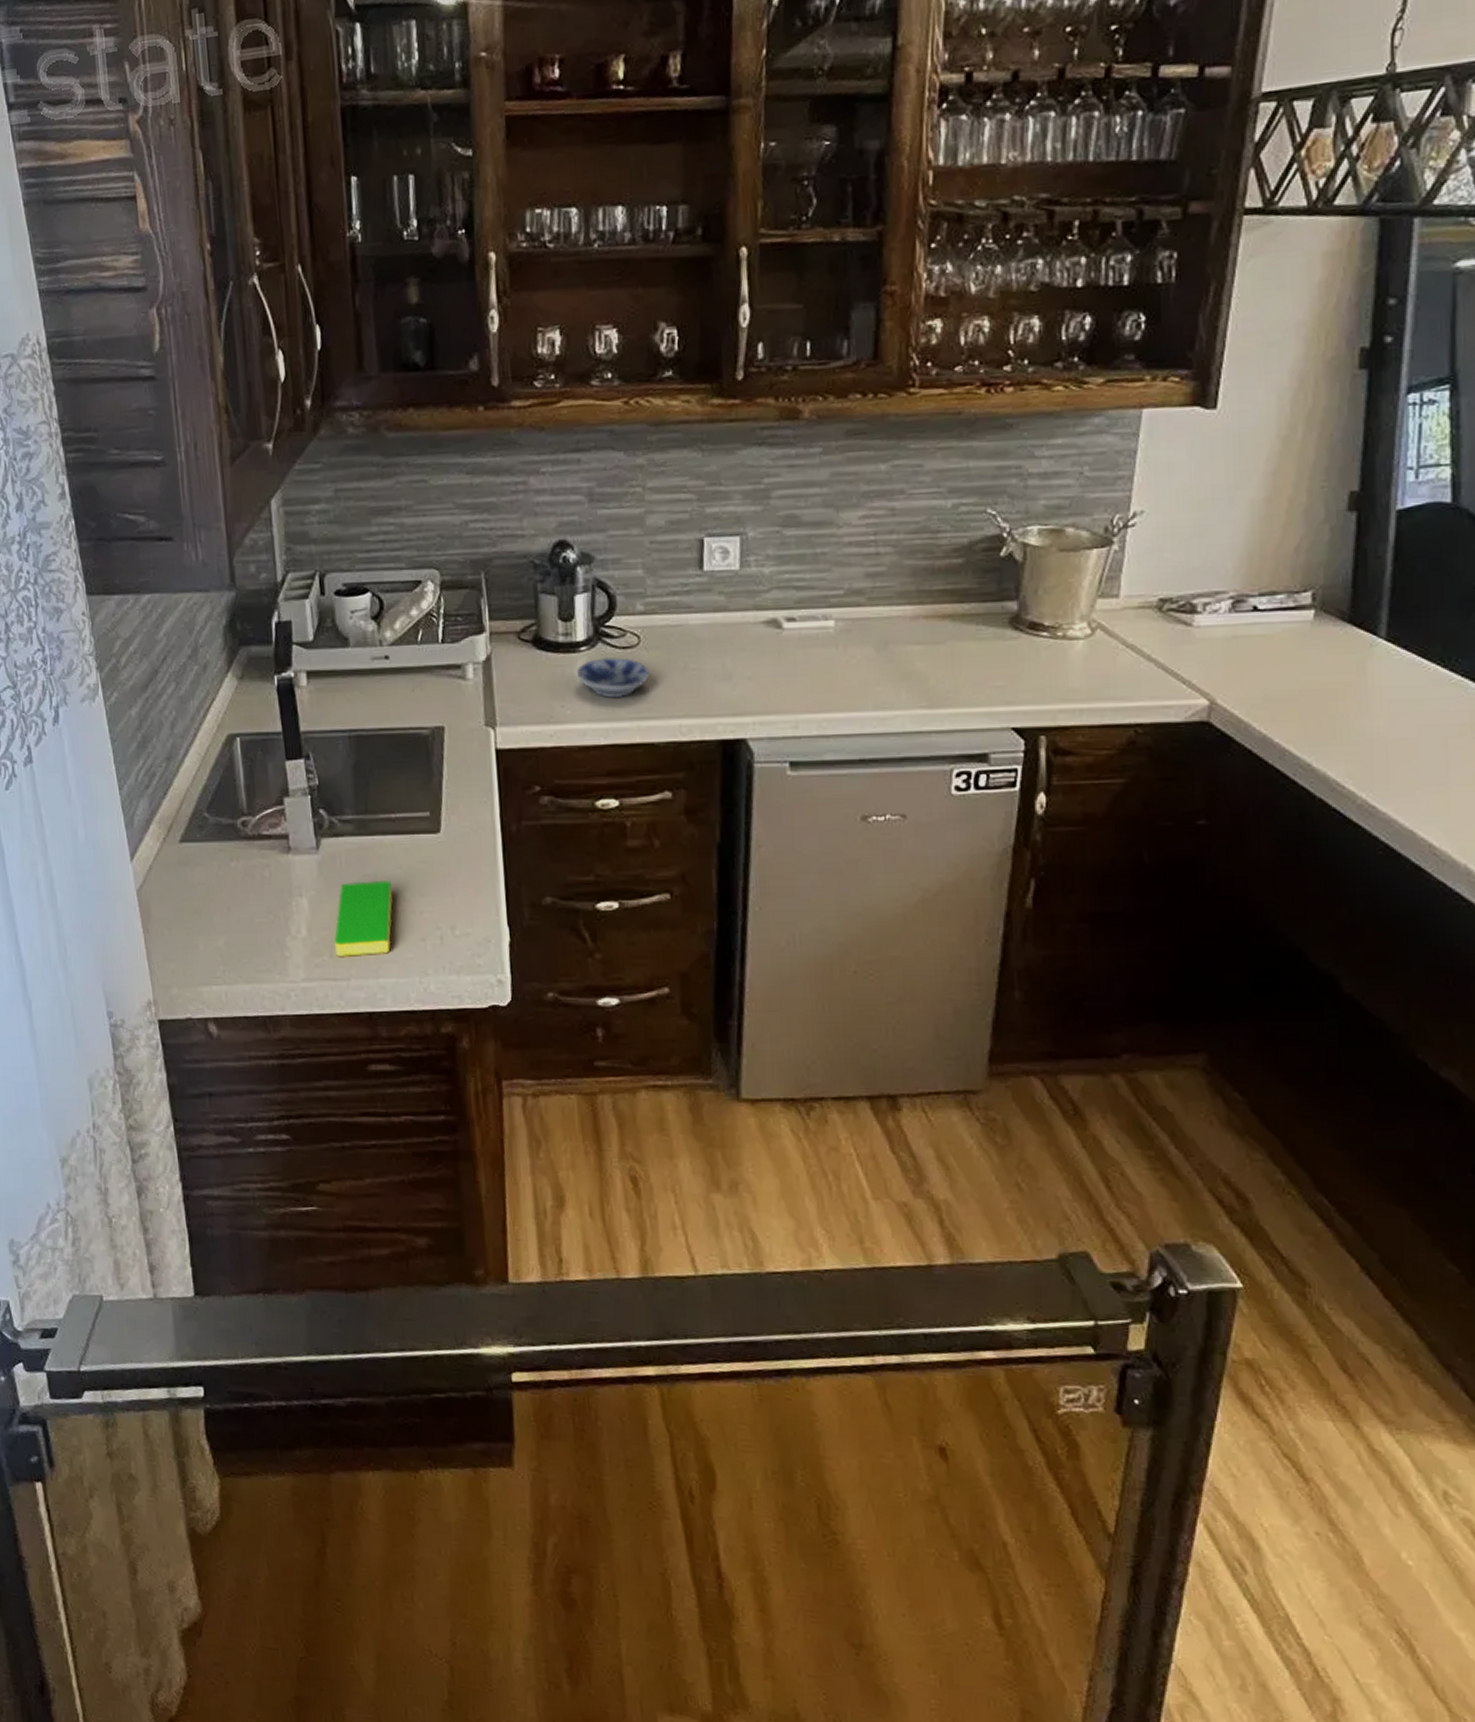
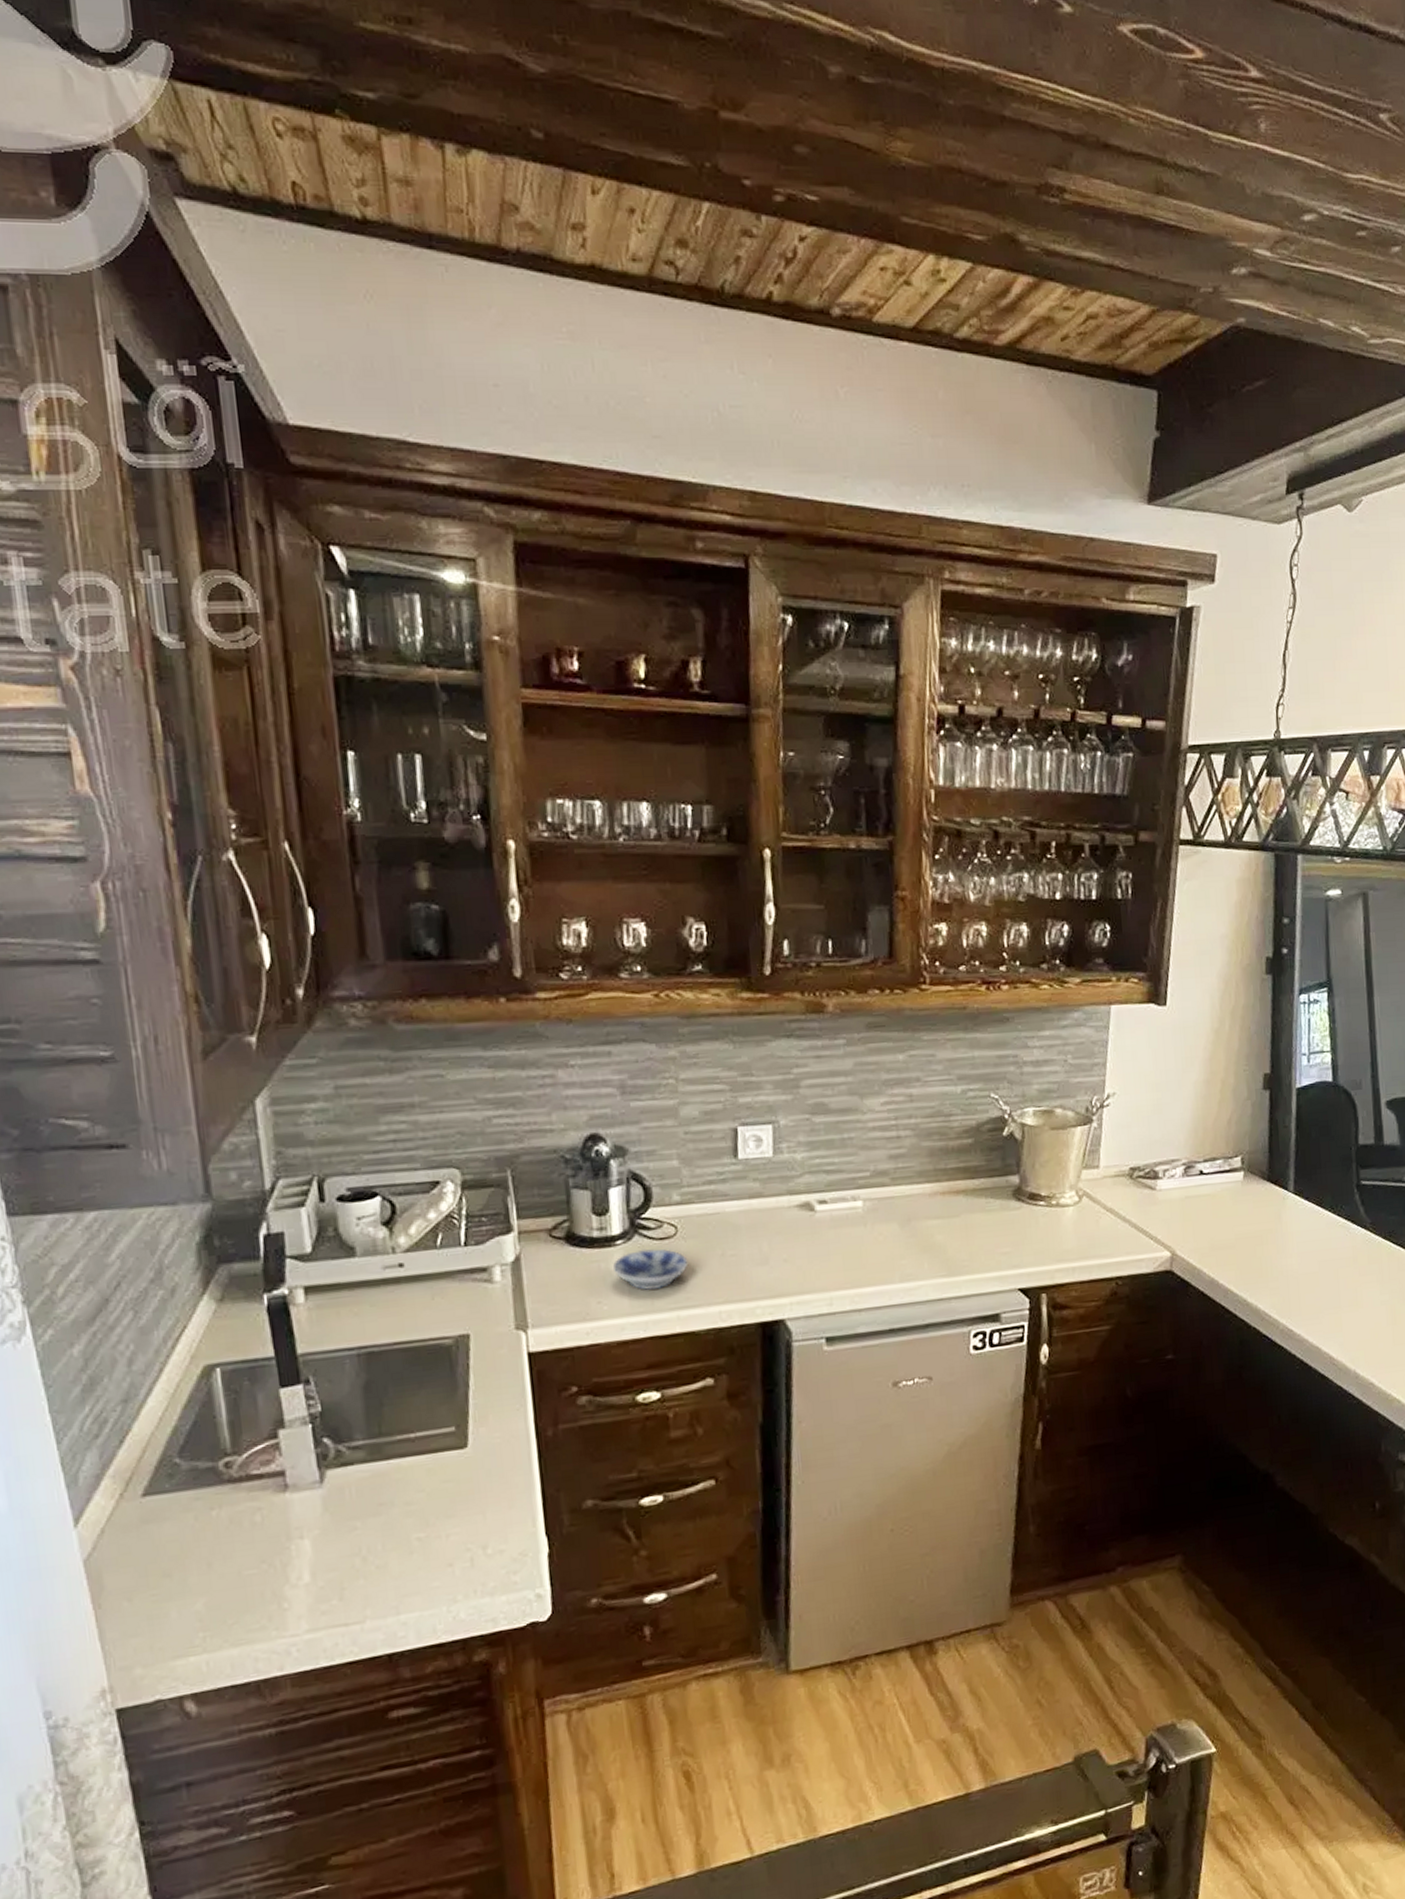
dish sponge: present [334,880,393,957] -> none [344,1506,414,1599]

